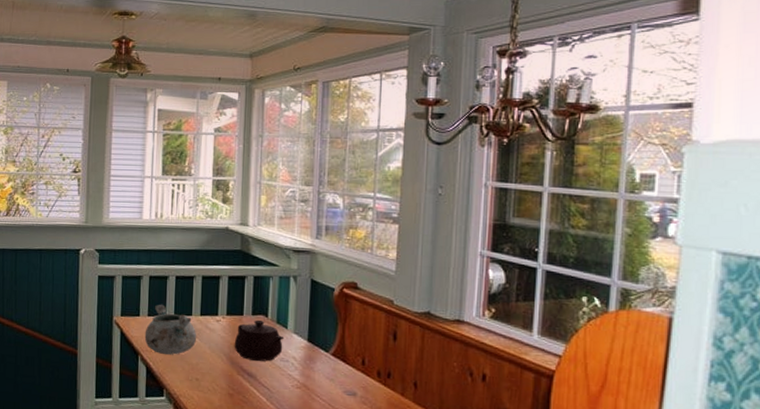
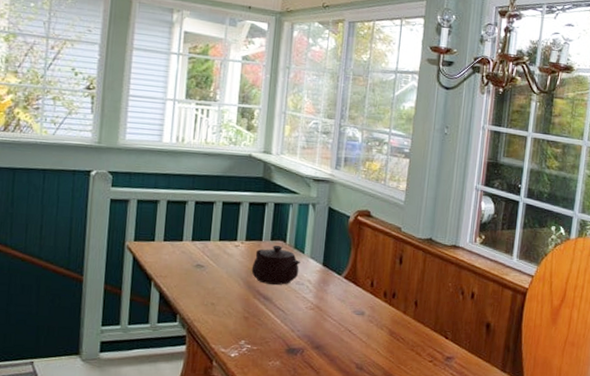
decorative bowl: present [144,304,197,355] -> none [159,229,215,280]

